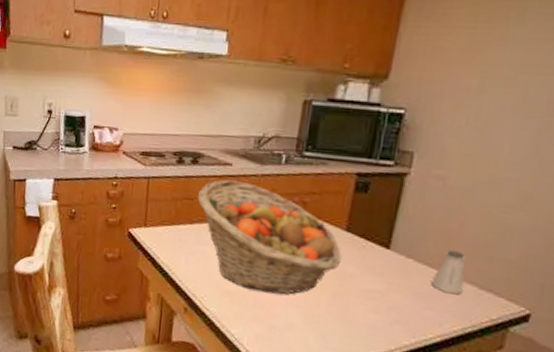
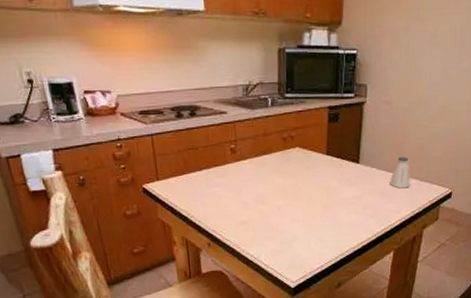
fruit basket: present [197,179,342,295] -> none [201,126,326,216]

